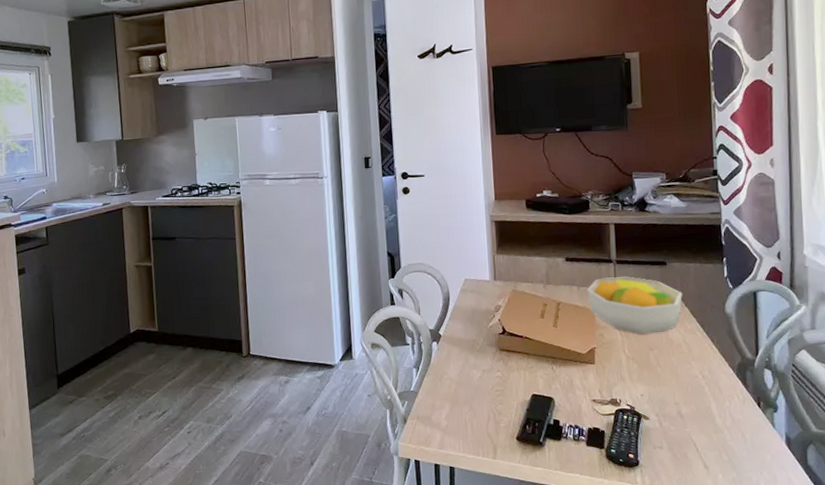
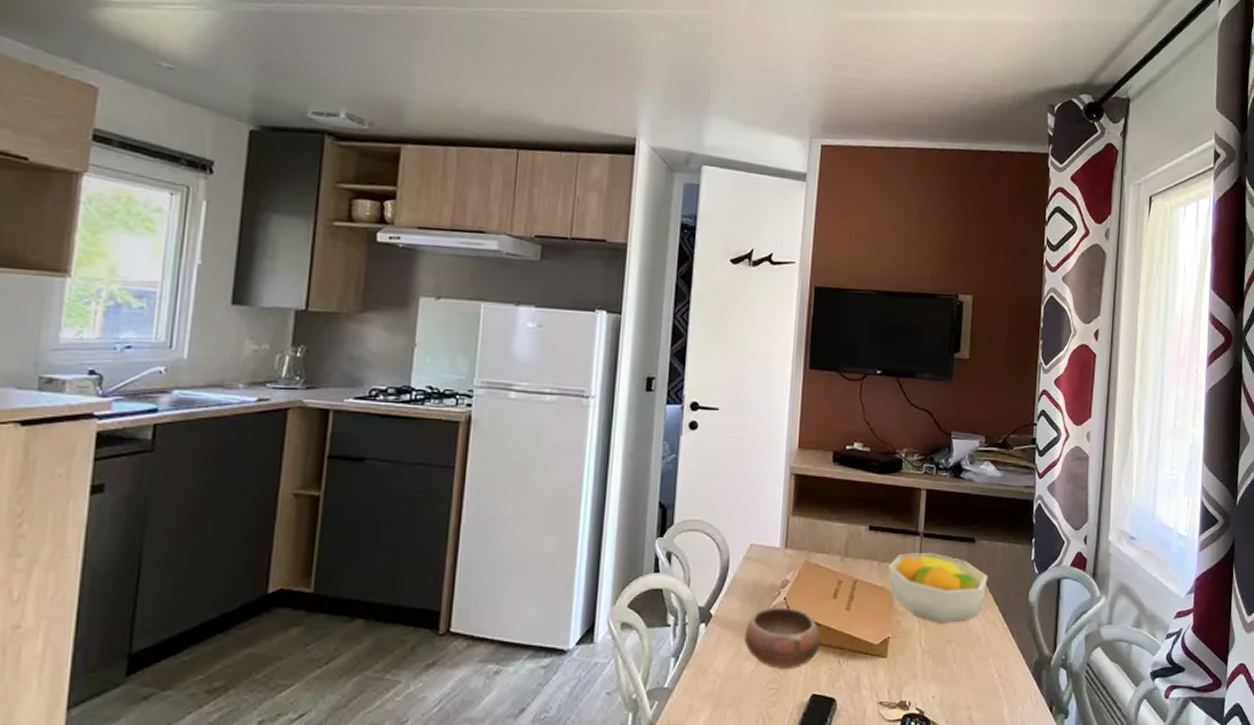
bowl: none [469,326,534,376] -> present [744,607,821,670]

